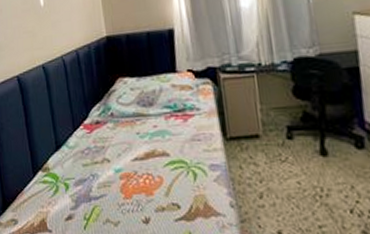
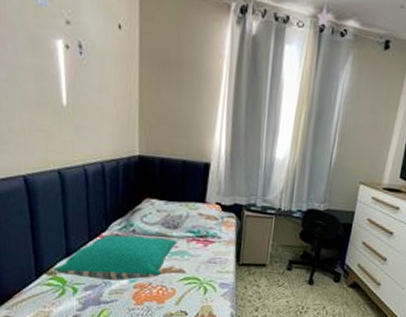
pillow: none [46,118,156,173] -> present [53,234,178,281]

